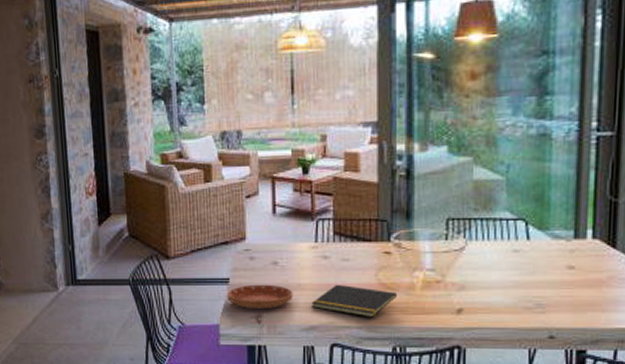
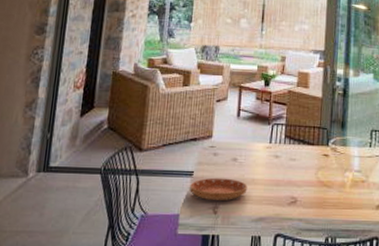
notepad: present [311,284,397,318] -> none [262,180,331,211]

